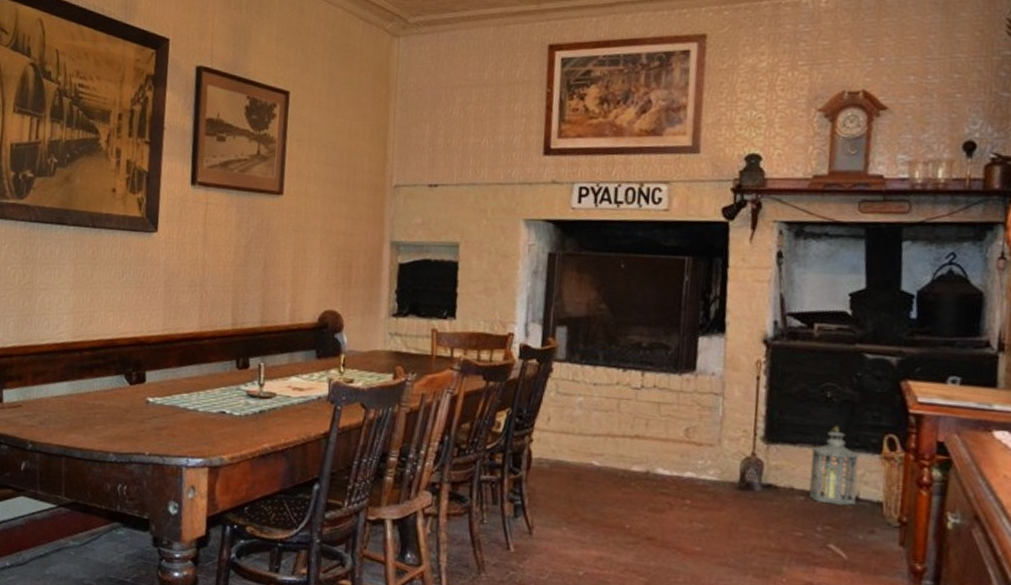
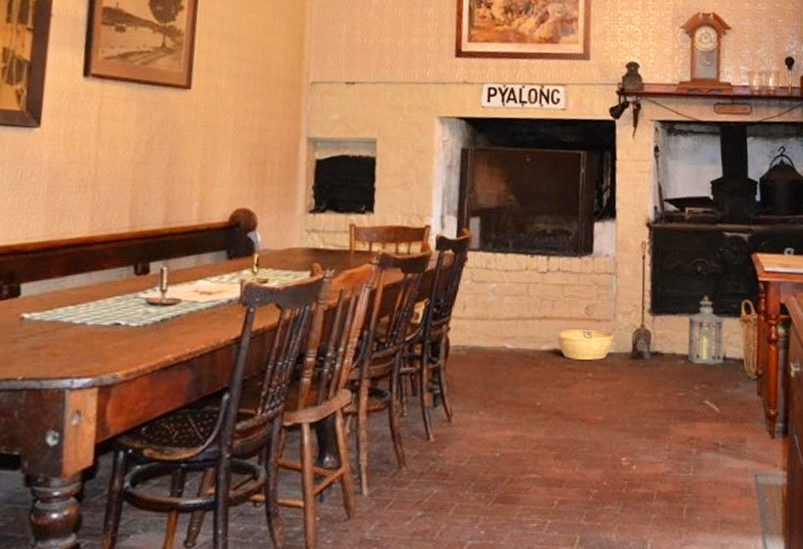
basket: none [650,451,718,487] -> present [556,329,614,360]

